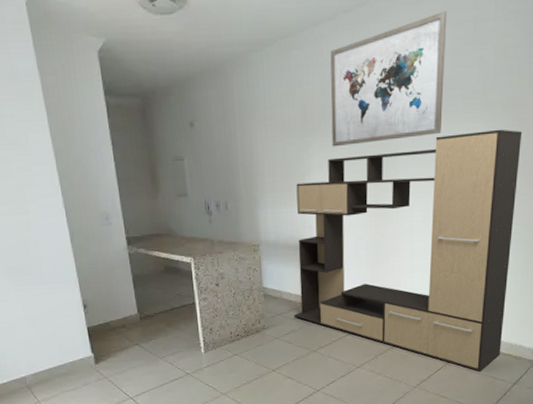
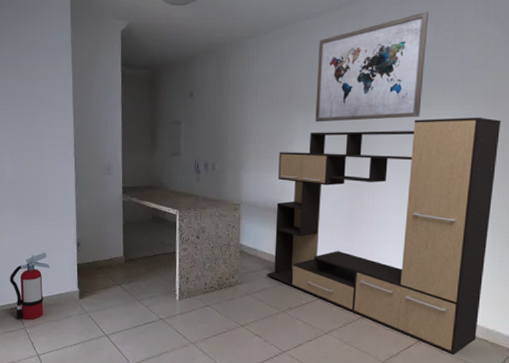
fire extinguisher: none [11,319,57,394] -> present [10,252,50,320]

